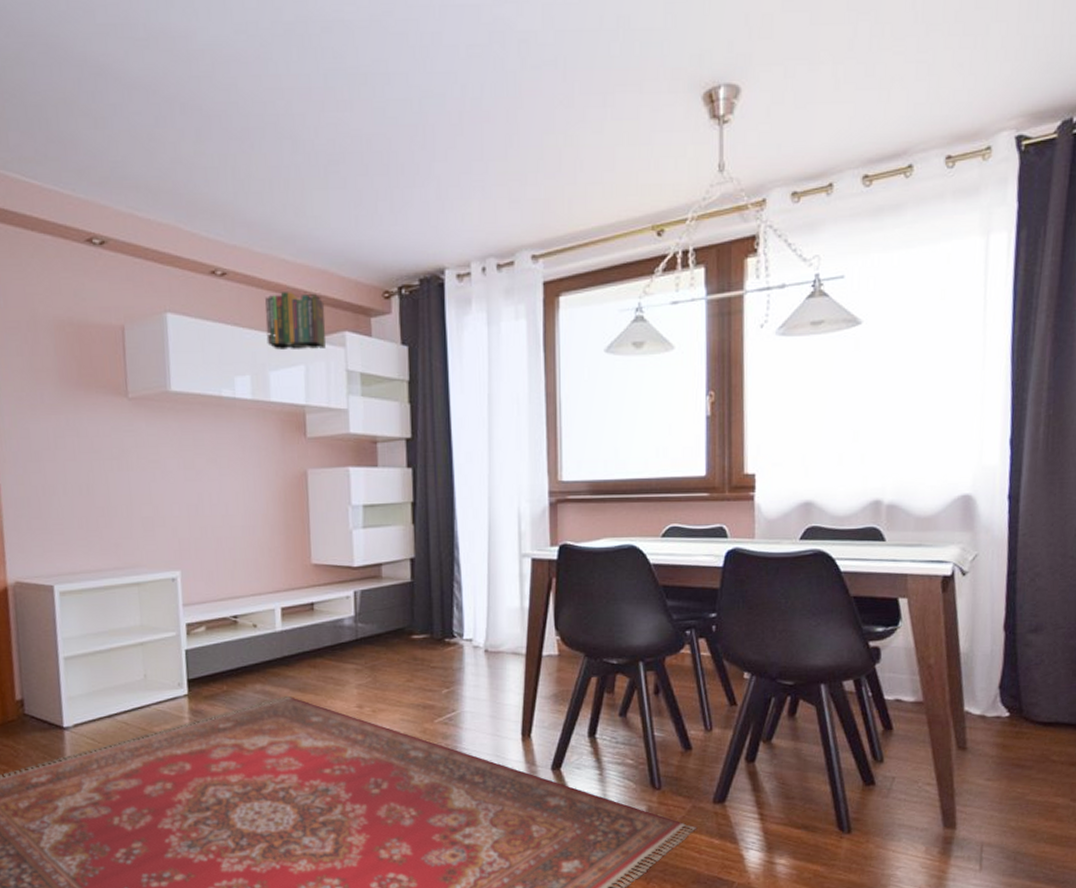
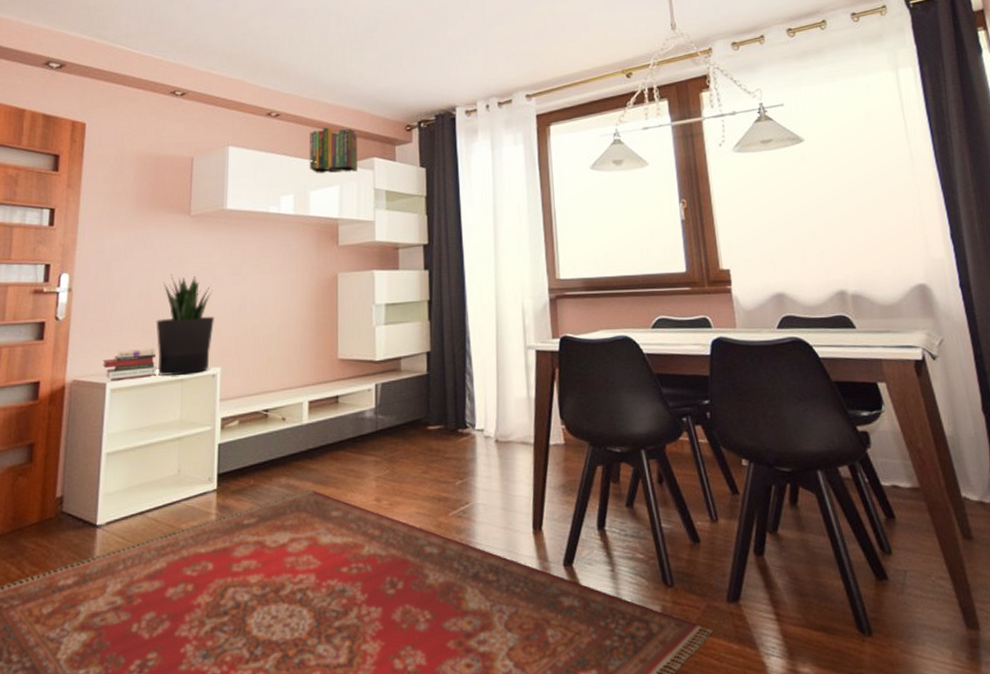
books: none [46,548,108,583] -> present [102,348,156,380]
planter: none [101,466,169,579] -> present [156,274,214,376]

